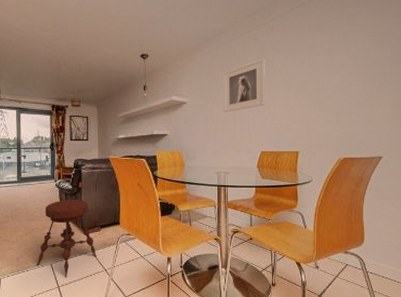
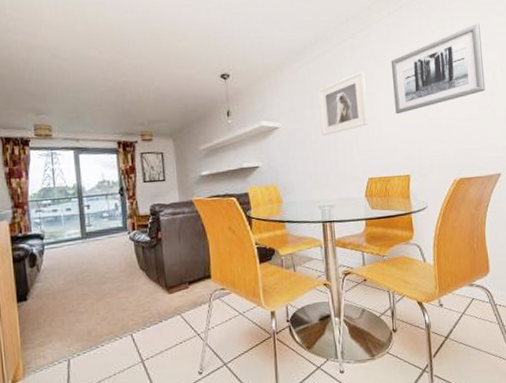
stool: present [37,200,97,277] -> none [114,253,186,349]
wall art: none [289,22,375,98] -> present [390,23,486,115]

